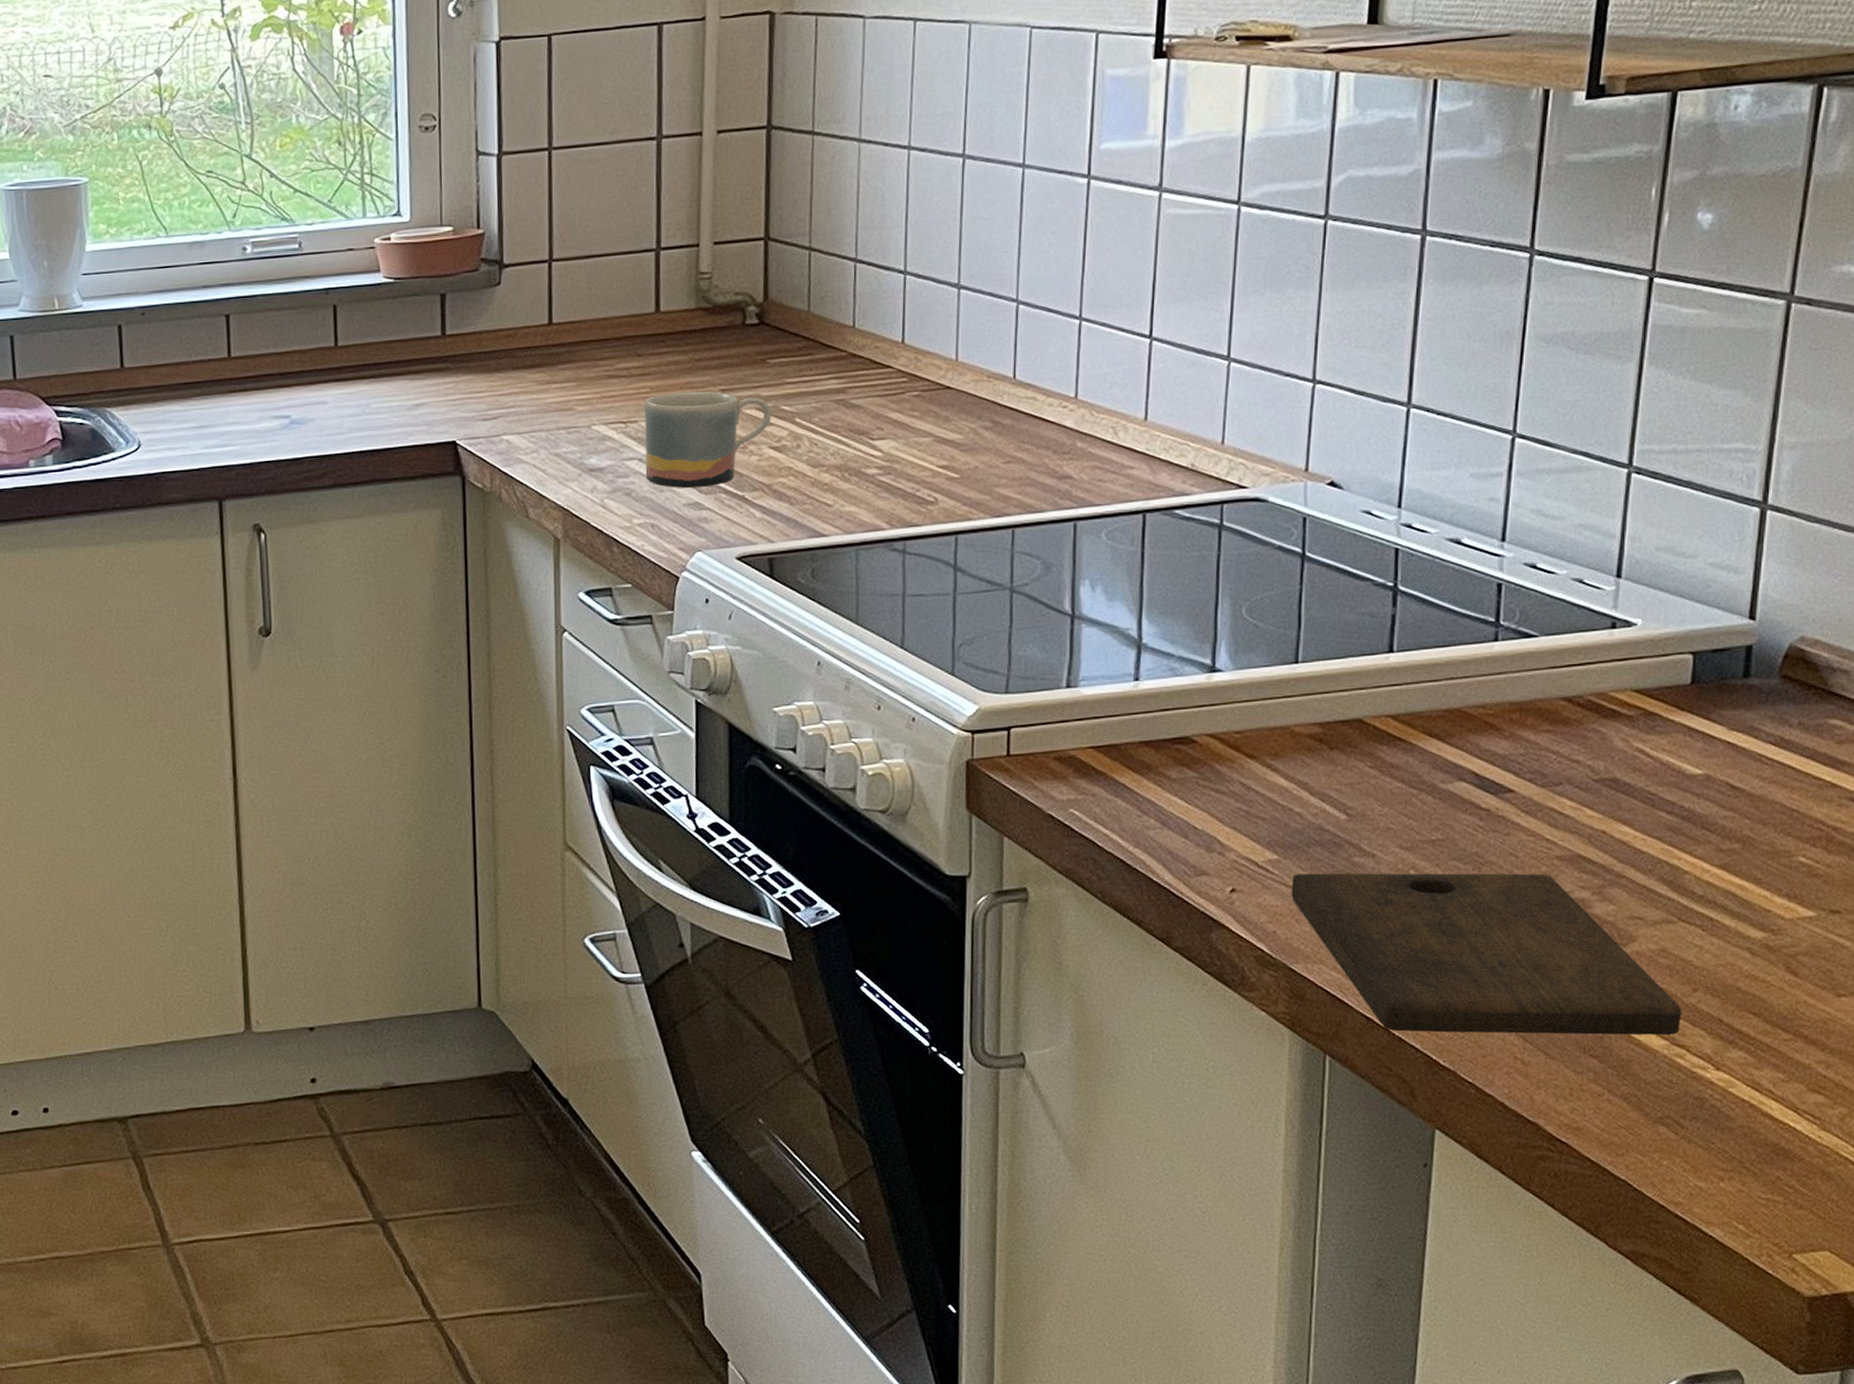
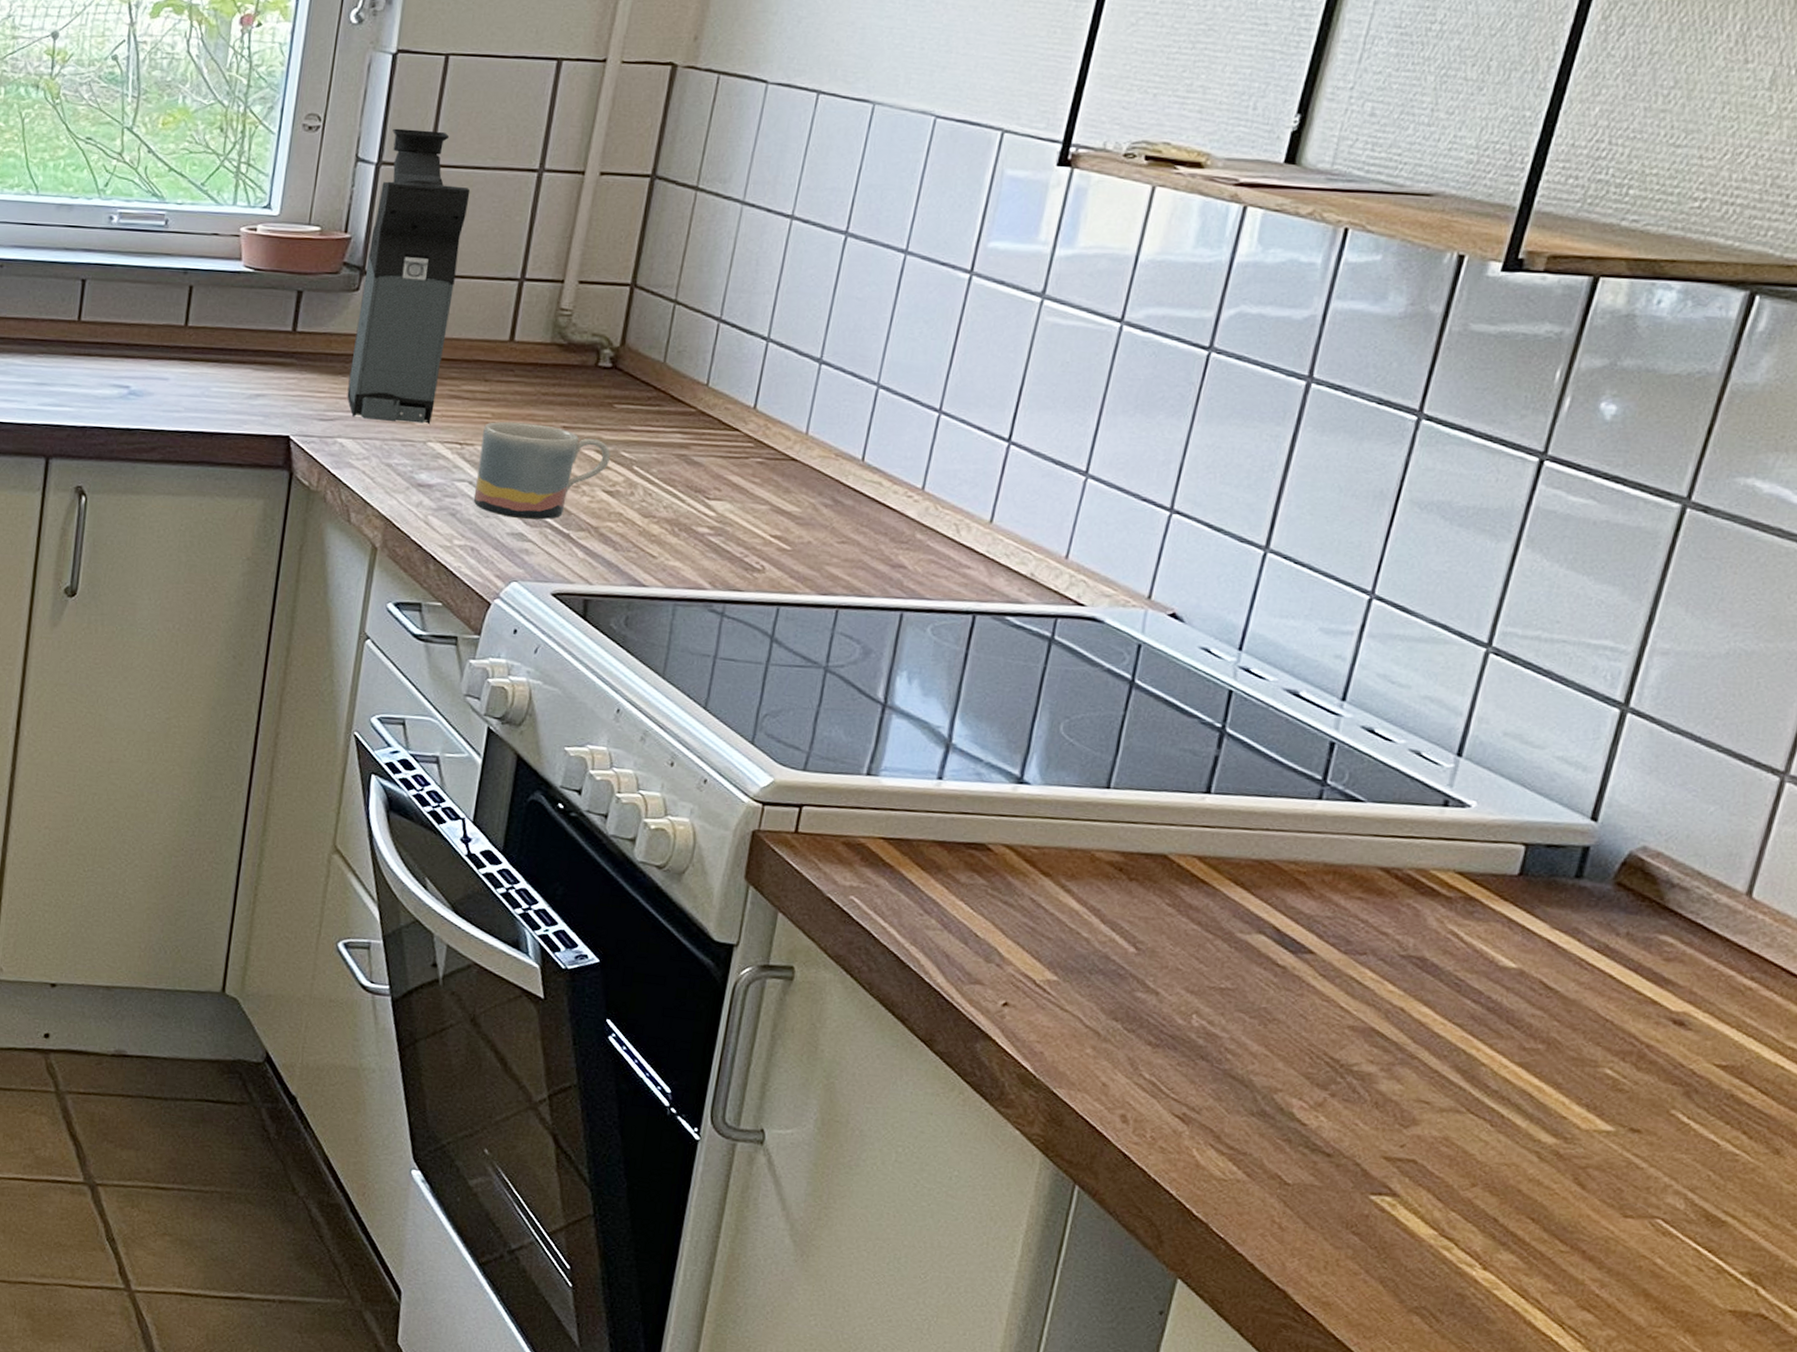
coffee maker: none [504,113,594,412] -> present [347,128,471,424]
cutting board: present [1291,873,1682,1035] -> none [1064,998,1456,1226]

